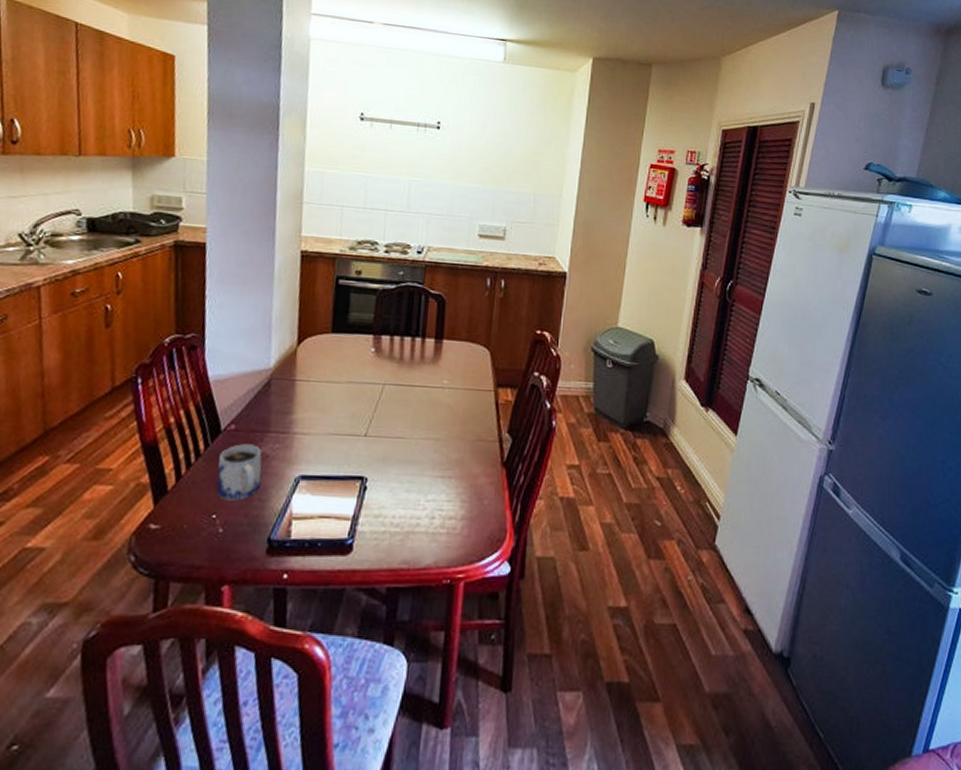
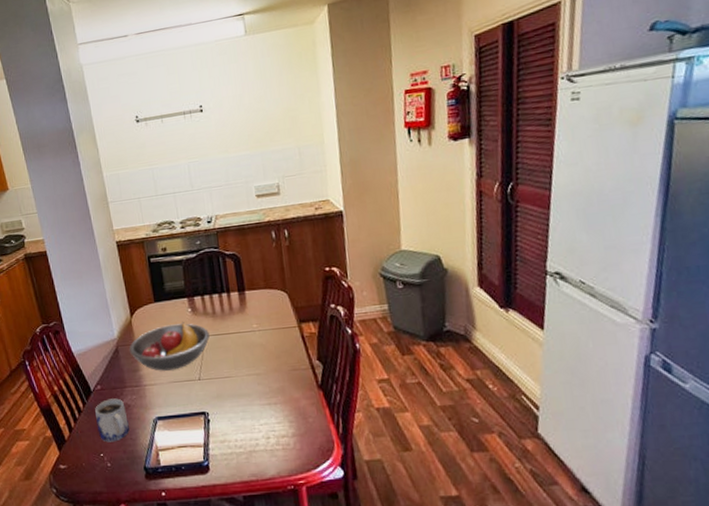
fruit bowl: none [285,363,390,419] -> present [129,322,210,371]

